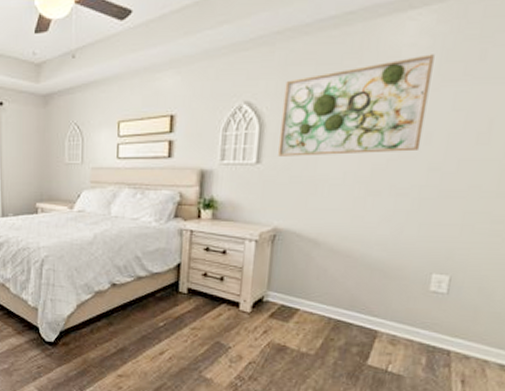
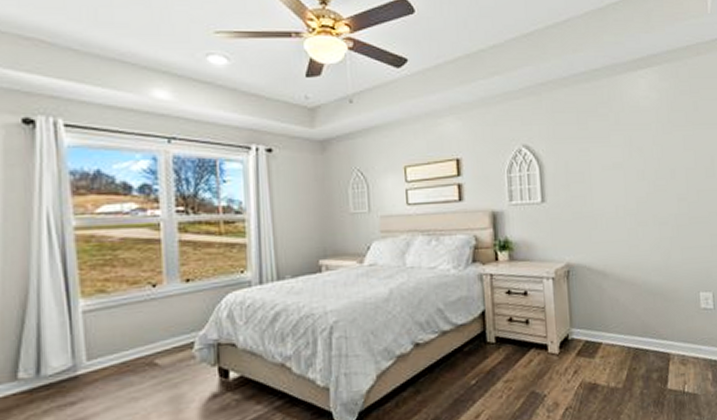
wall art: present [278,54,435,156] -> none [555,105,668,195]

